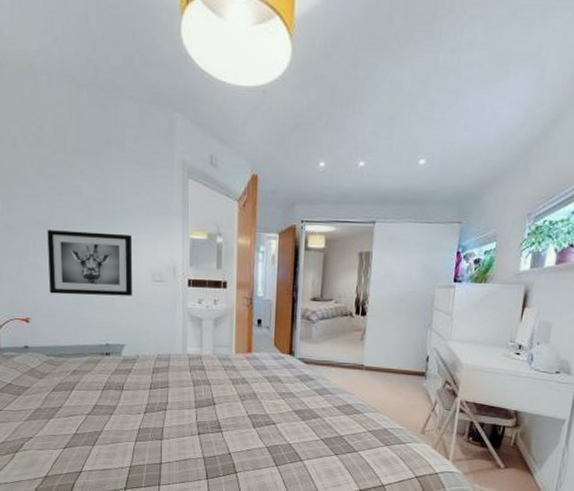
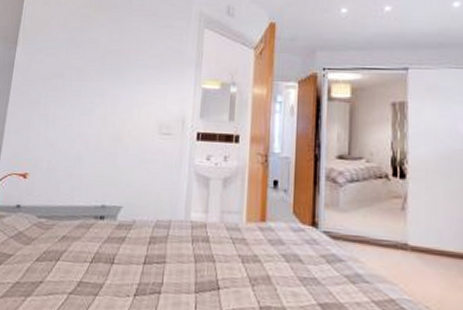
wall art: present [47,230,133,296] -> none [53,81,143,151]

